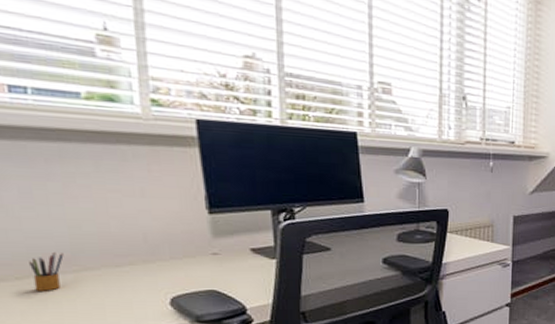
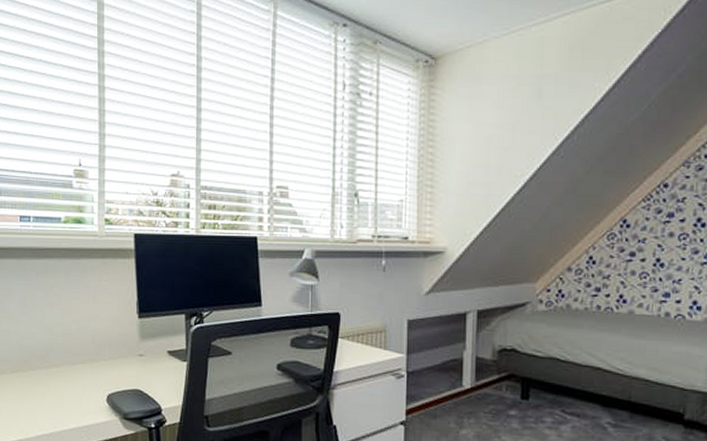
pencil box: present [29,251,64,291] -> none [20,350,41,384]

